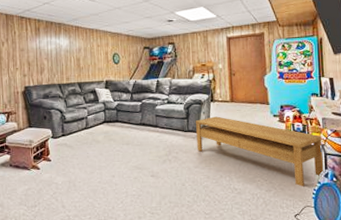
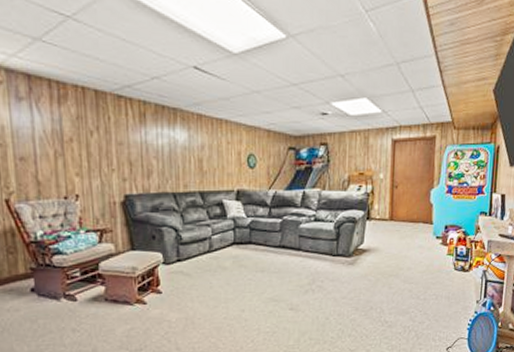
coffee table: present [195,116,324,187] -> none [346,237,485,317]

